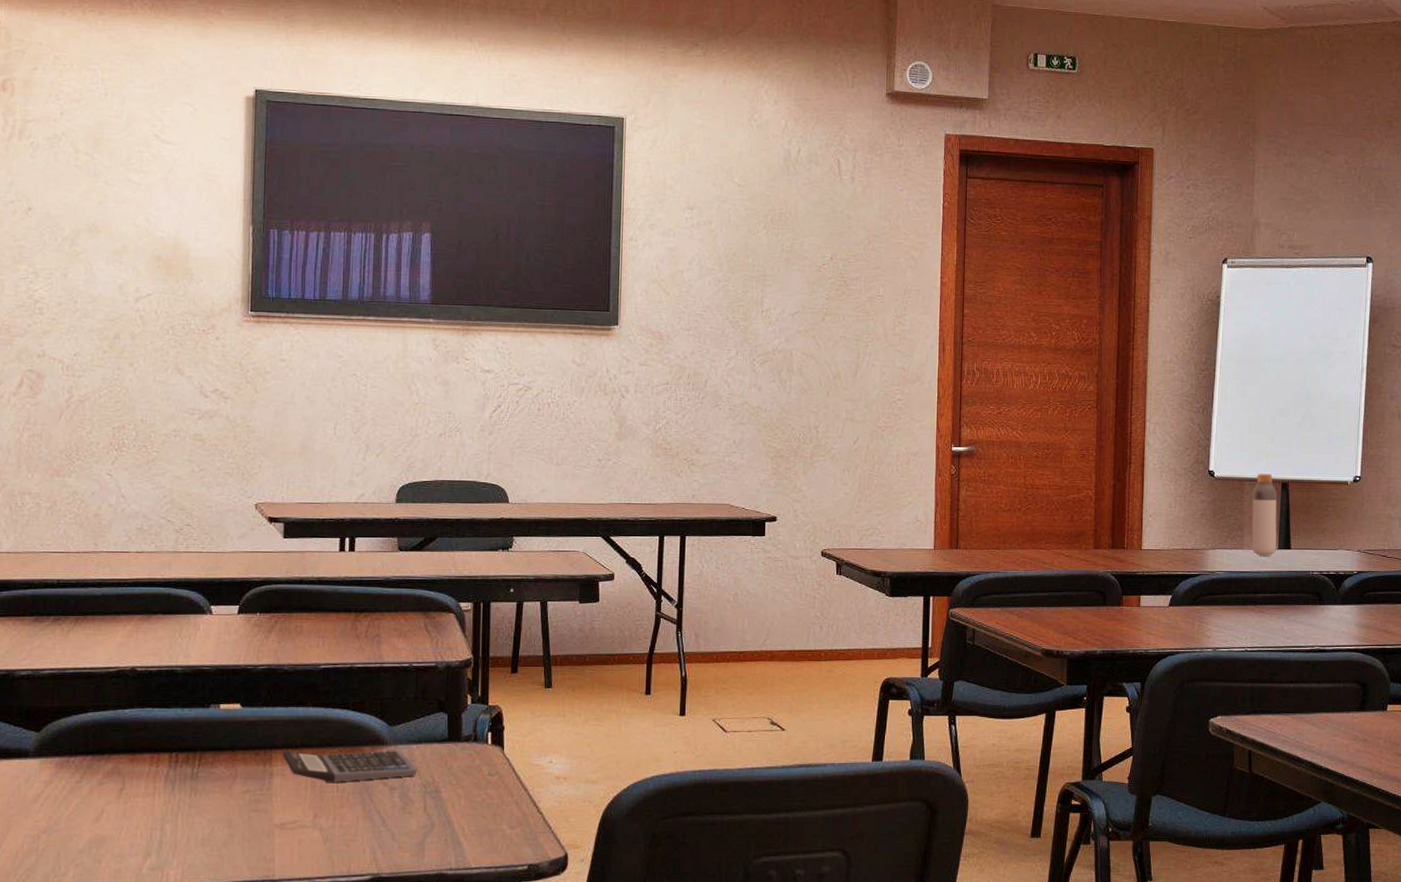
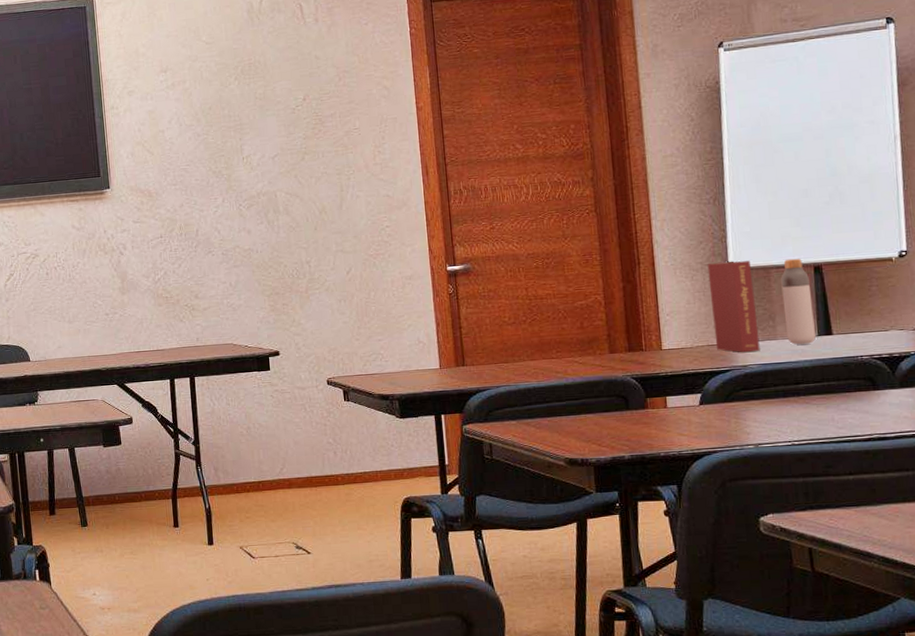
book: none [1189,470,1229,558] -> present [707,261,760,352]

